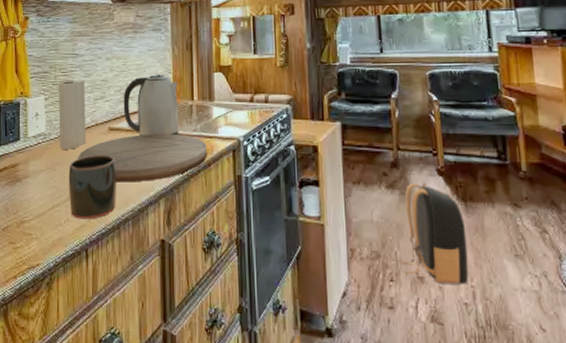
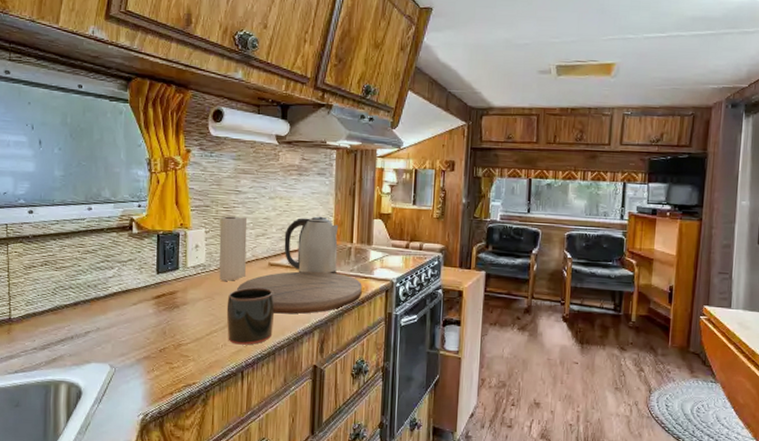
backpack: present [398,182,469,284] -> none [520,326,580,409]

